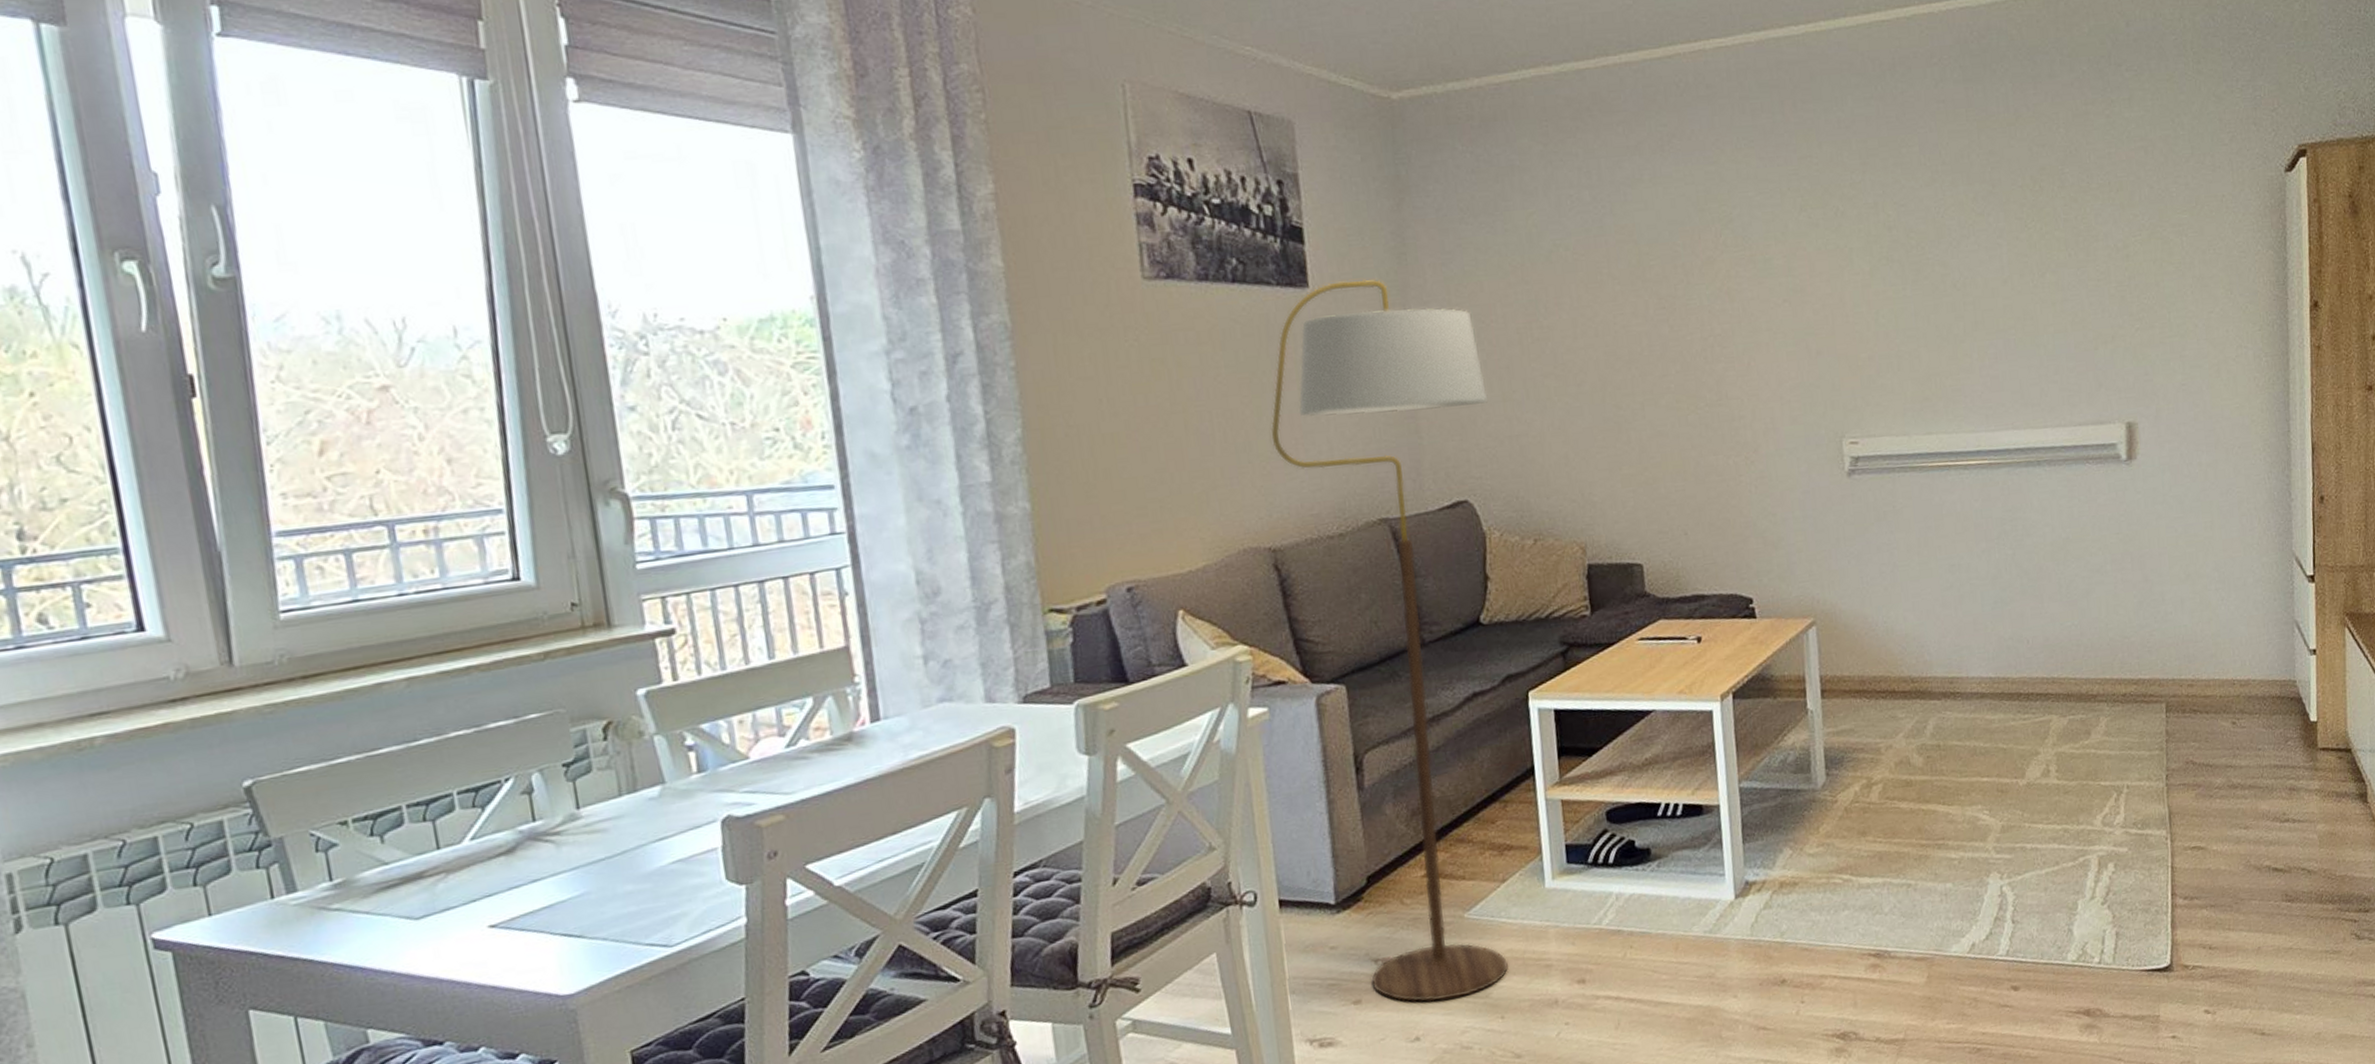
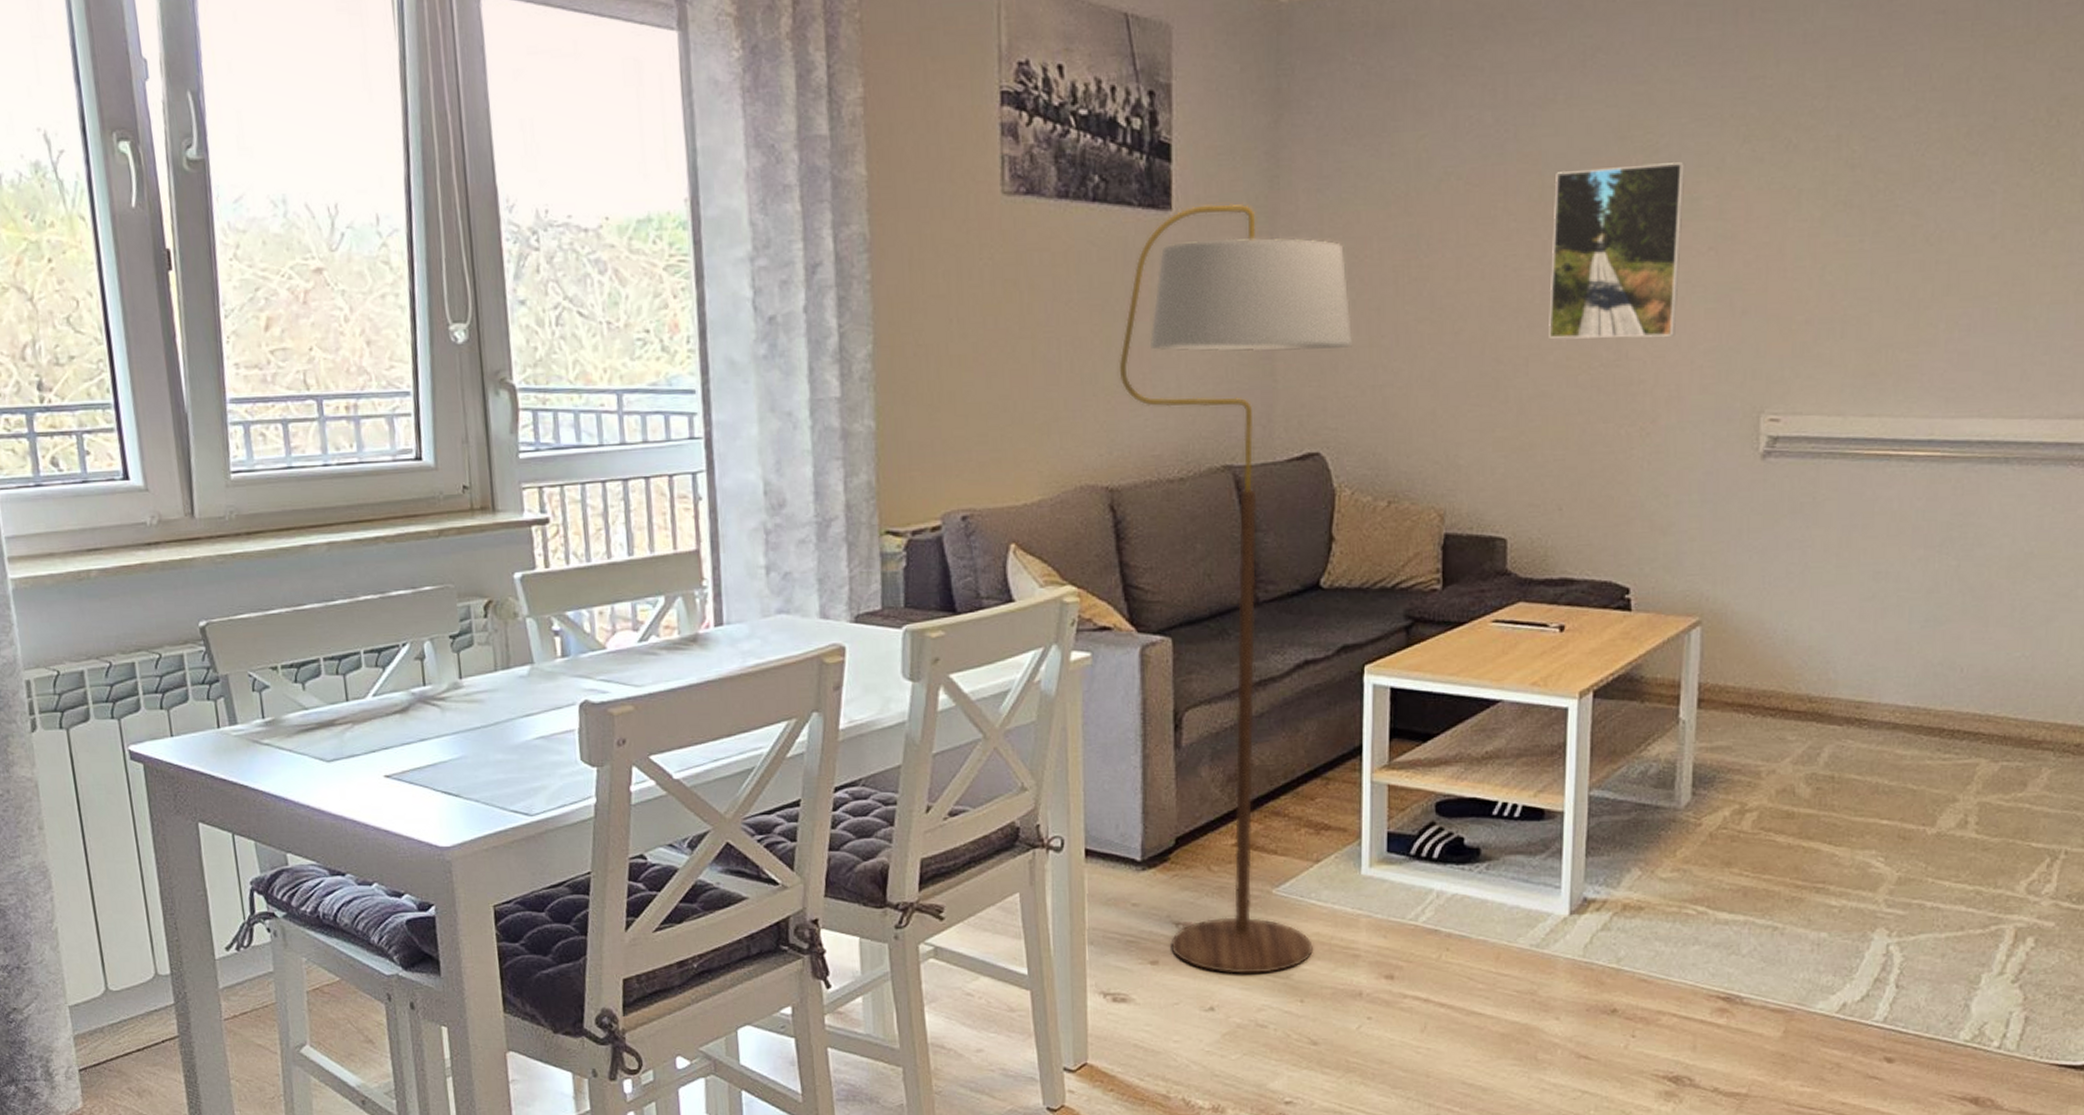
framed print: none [1649,229,1765,385] -> present [1549,162,1686,340]

